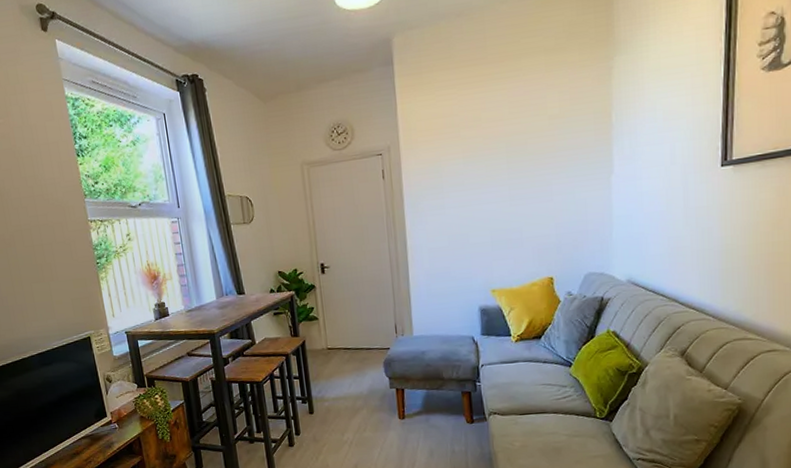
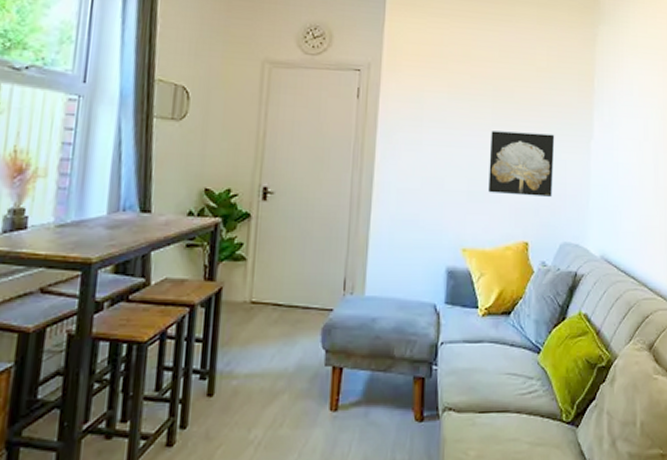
wall art: none [508,177,574,240] -> present [488,131,555,197]

